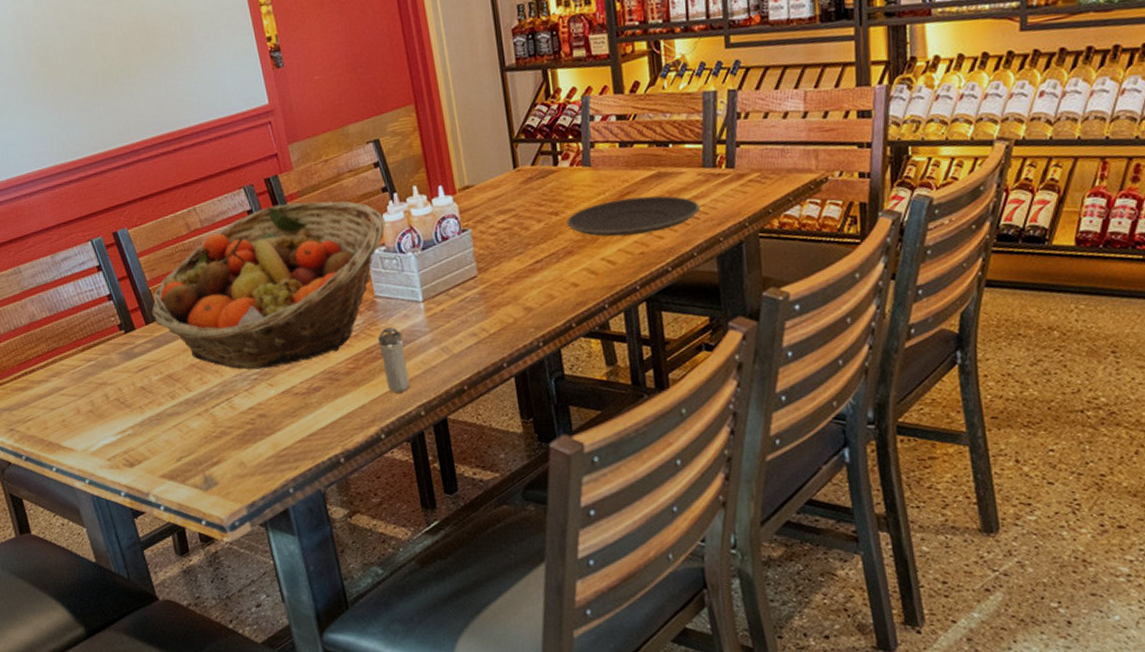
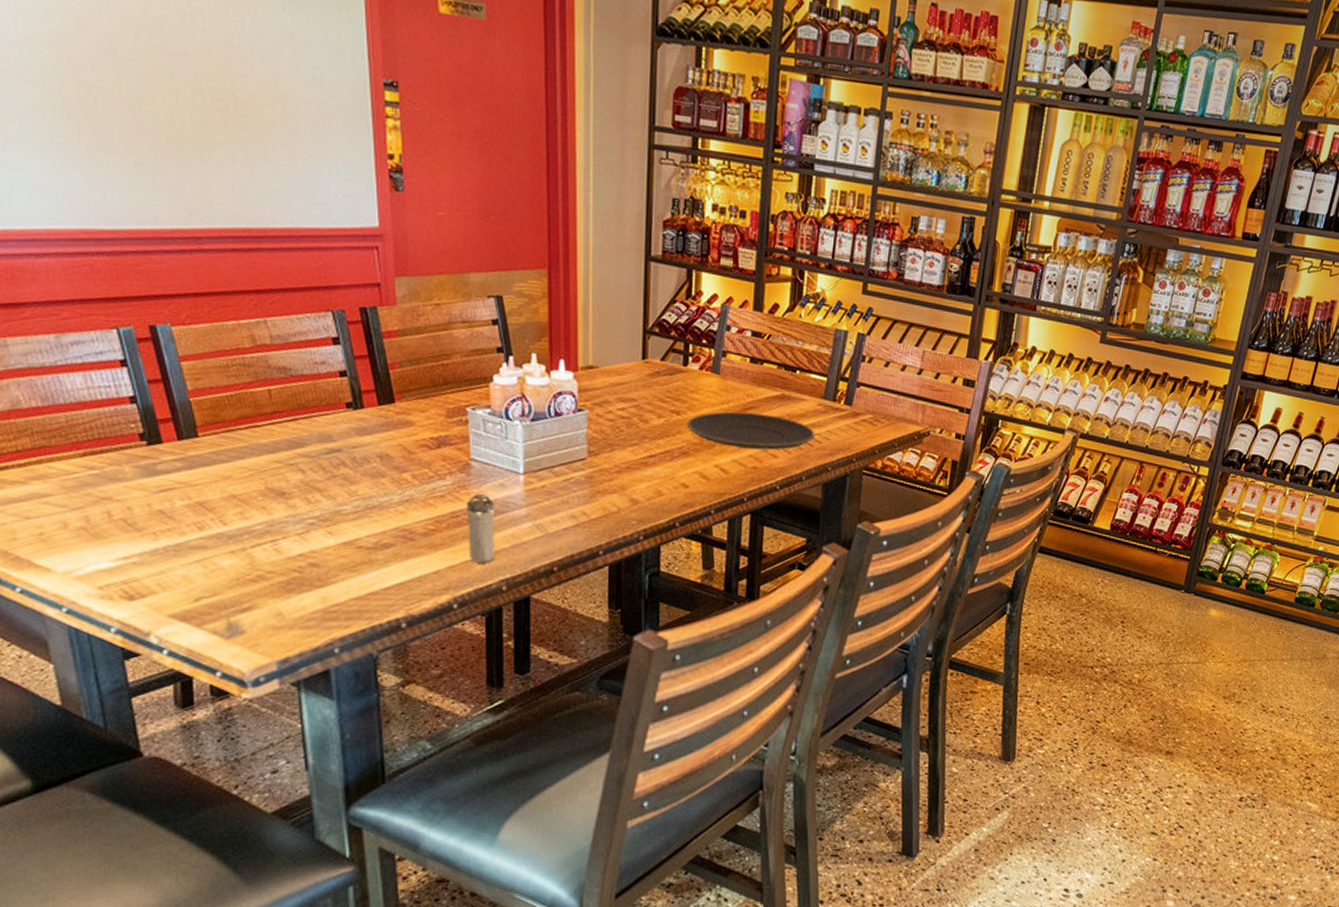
fruit basket: present [151,201,385,370] -> none [187,338,495,515]

